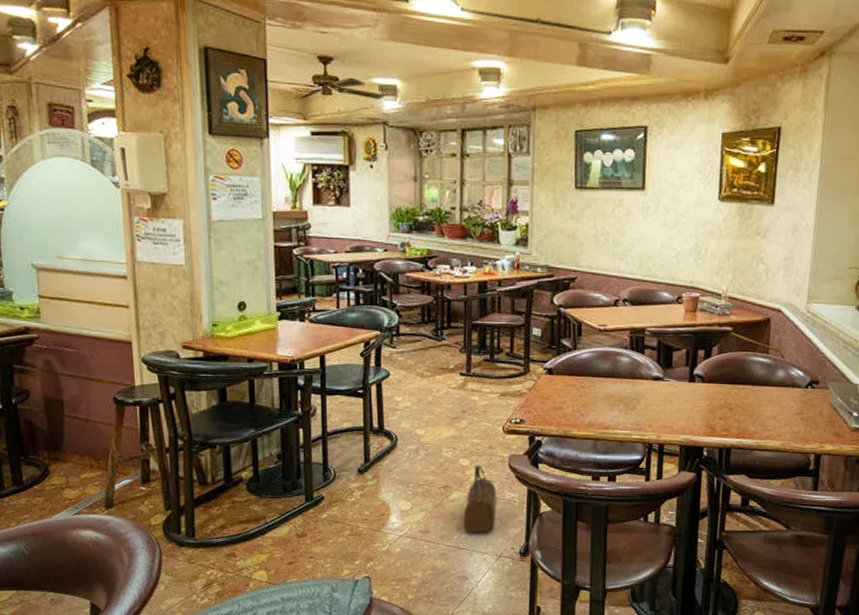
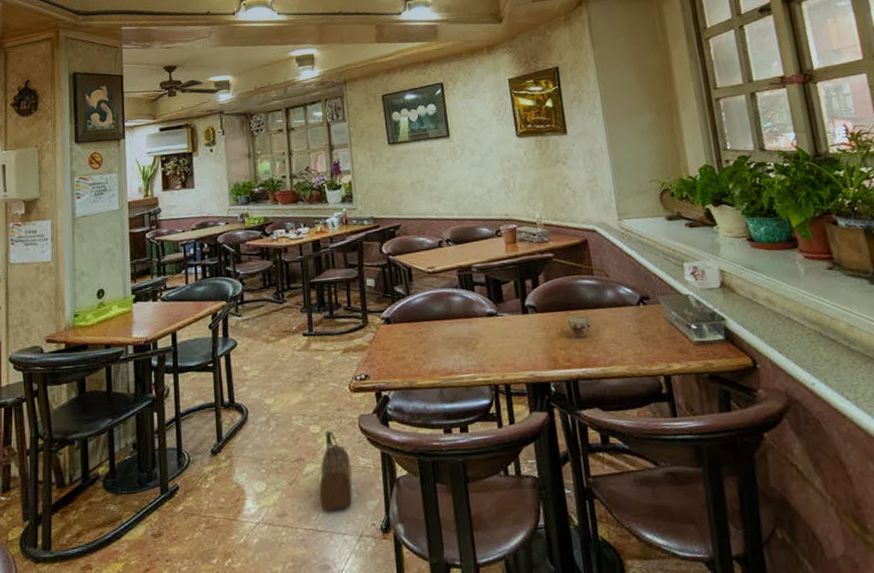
teacup: none [732,390,757,411] -> present [567,316,592,338]

